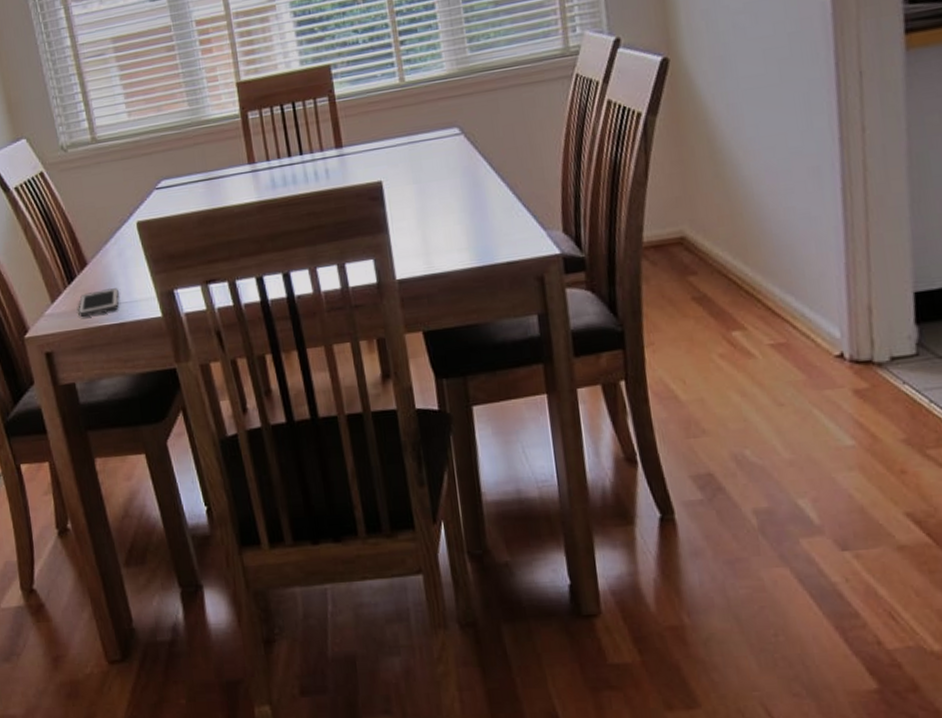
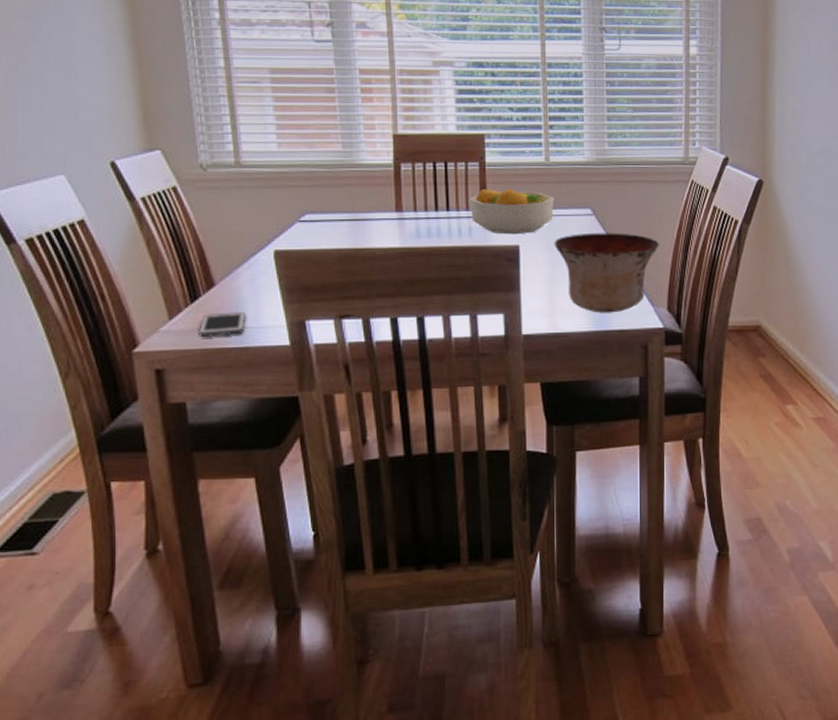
fruit bowl: none [322,118,416,172] -> present [469,188,555,235]
bowl: none [420,148,545,246] -> present [554,233,659,313]

